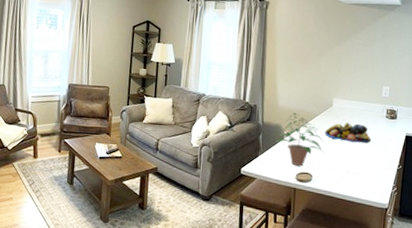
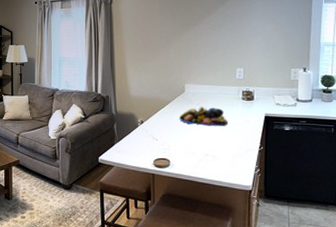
potted plant: present [274,112,326,166] -> none [129,100,182,153]

